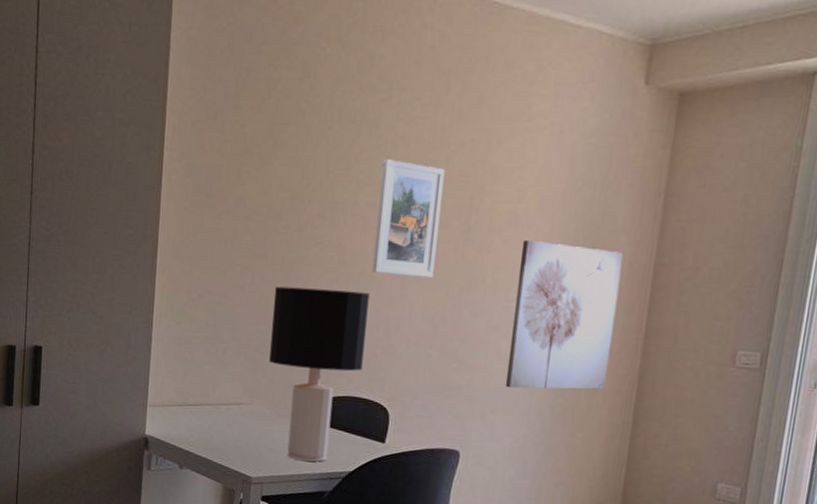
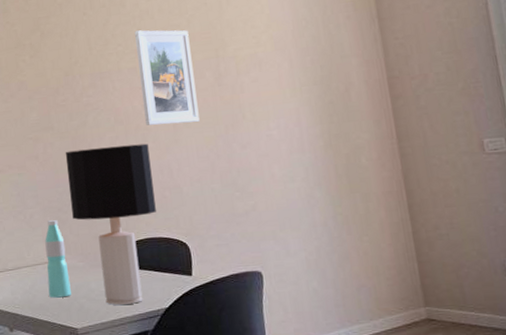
water bottle: none [228,359,256,443] -> present [45,220,71,298]
wall art: present [505,239,624,390] -> none [270,72,377,206]

